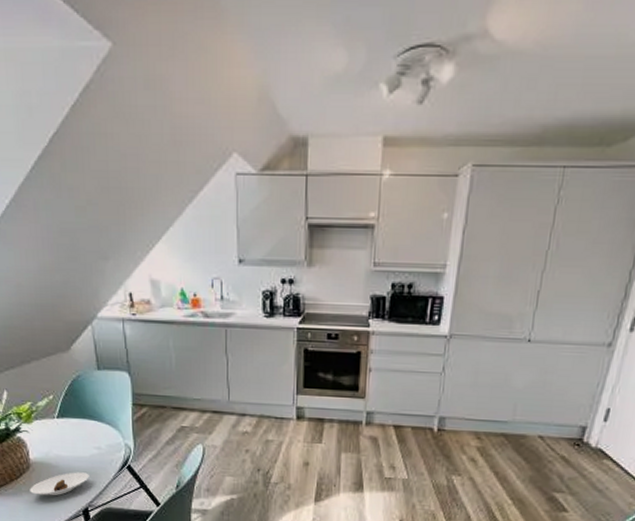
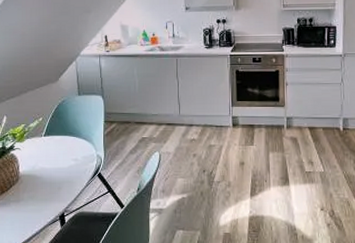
saucer: present [30,472,89,496] -> none [17,181,67,204]

